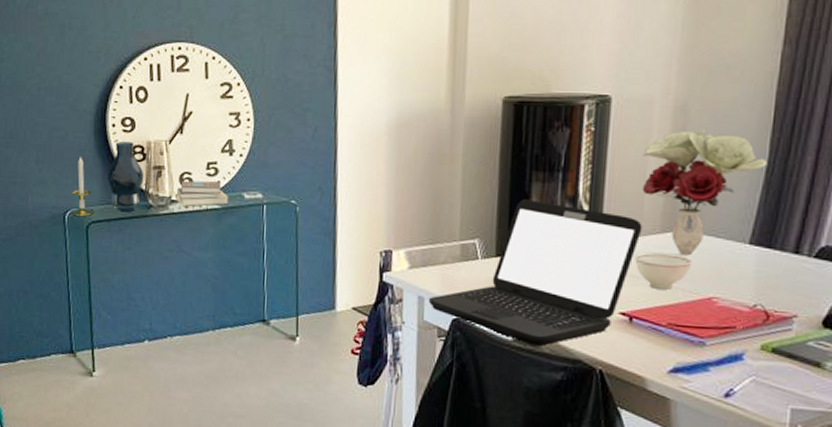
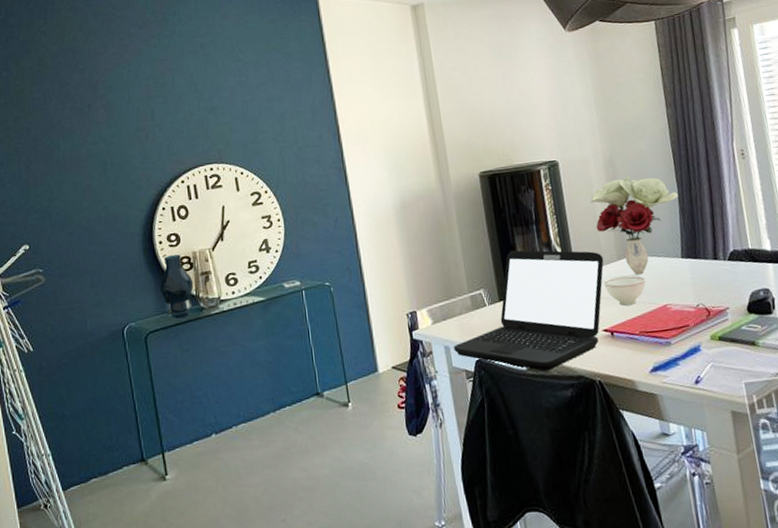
candle: present [71,157,93,217] -> none [128,275,150,330]
books: present [174,180,229,207] -> none [222,277,272,305]

